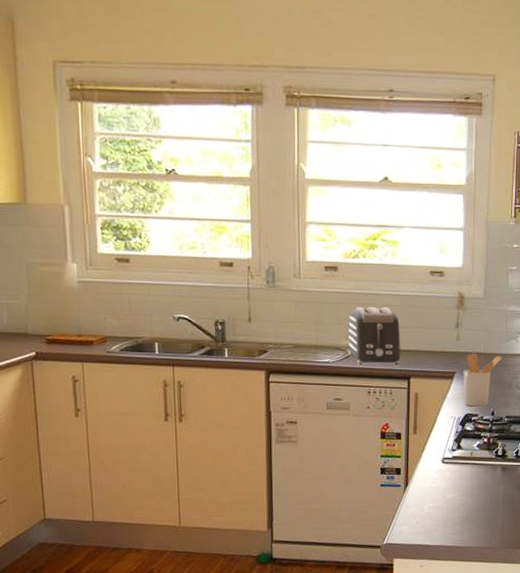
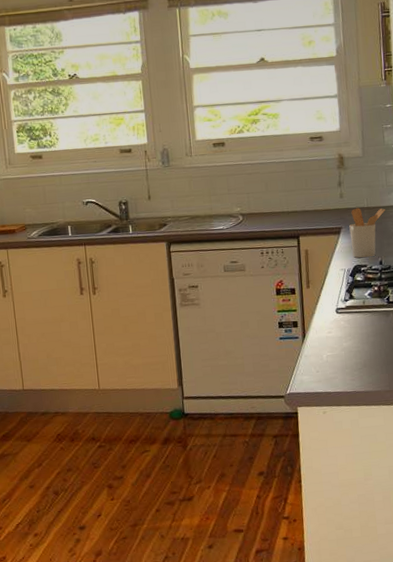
toaster: present [348,306,400,367] -> none [238,174,289,230]

